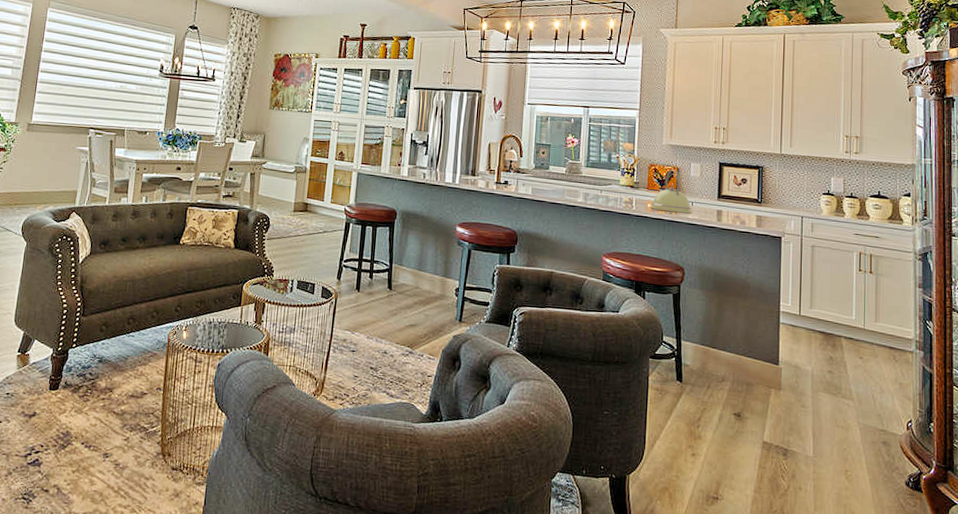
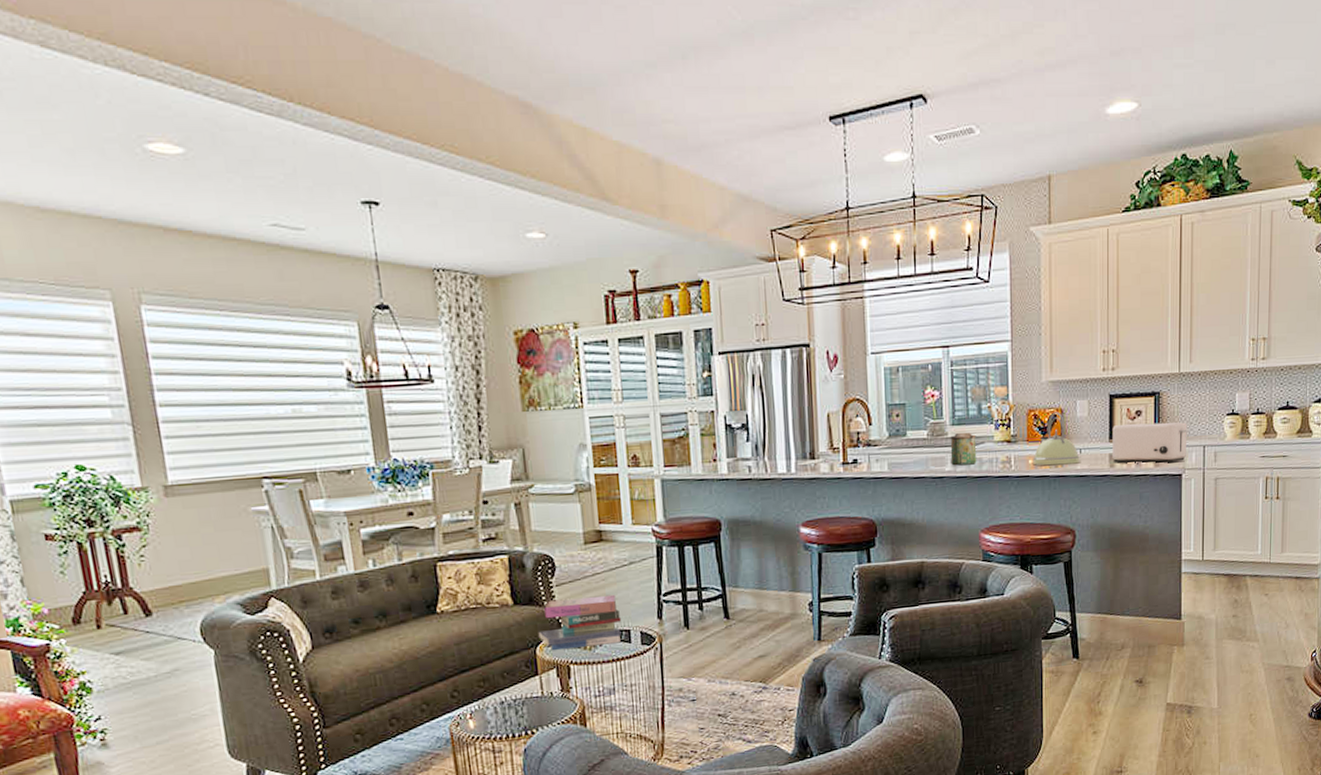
books: none [247,249,310,293] -> present [538,594,622,651]
canister: none [583,173,605,201] -> present [950,432,977,466]
toaster: none [720,187,787,227] -> present [1112,422,1188,464]

